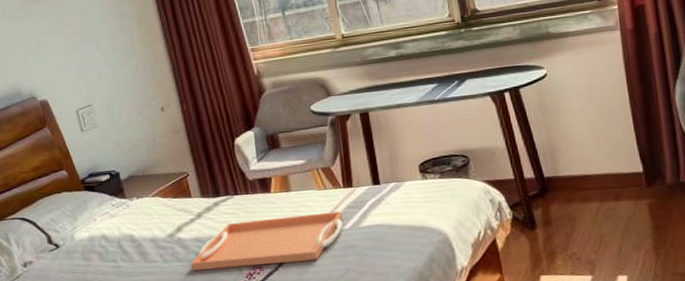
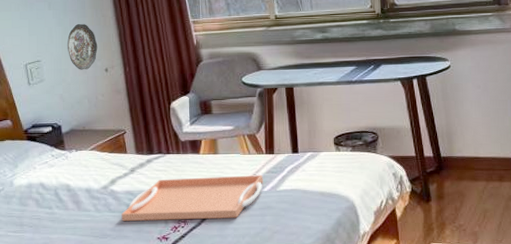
decorative plate: none [118,62,152,112] -> present [67,24,98,70]

